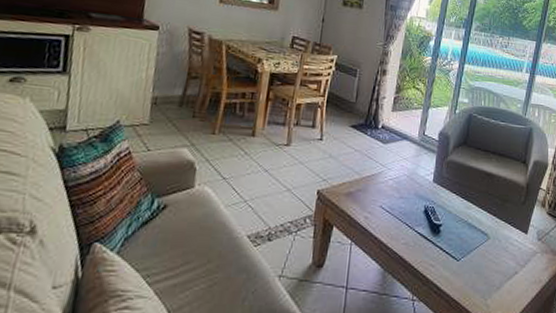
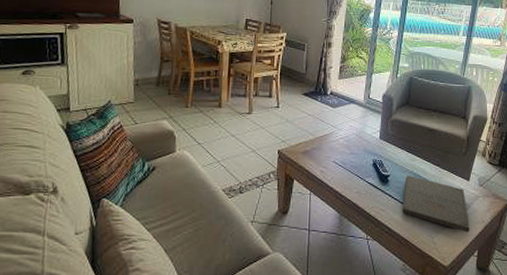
pizza box: none [453,225,526,294] -> present [402,175,470,233]

